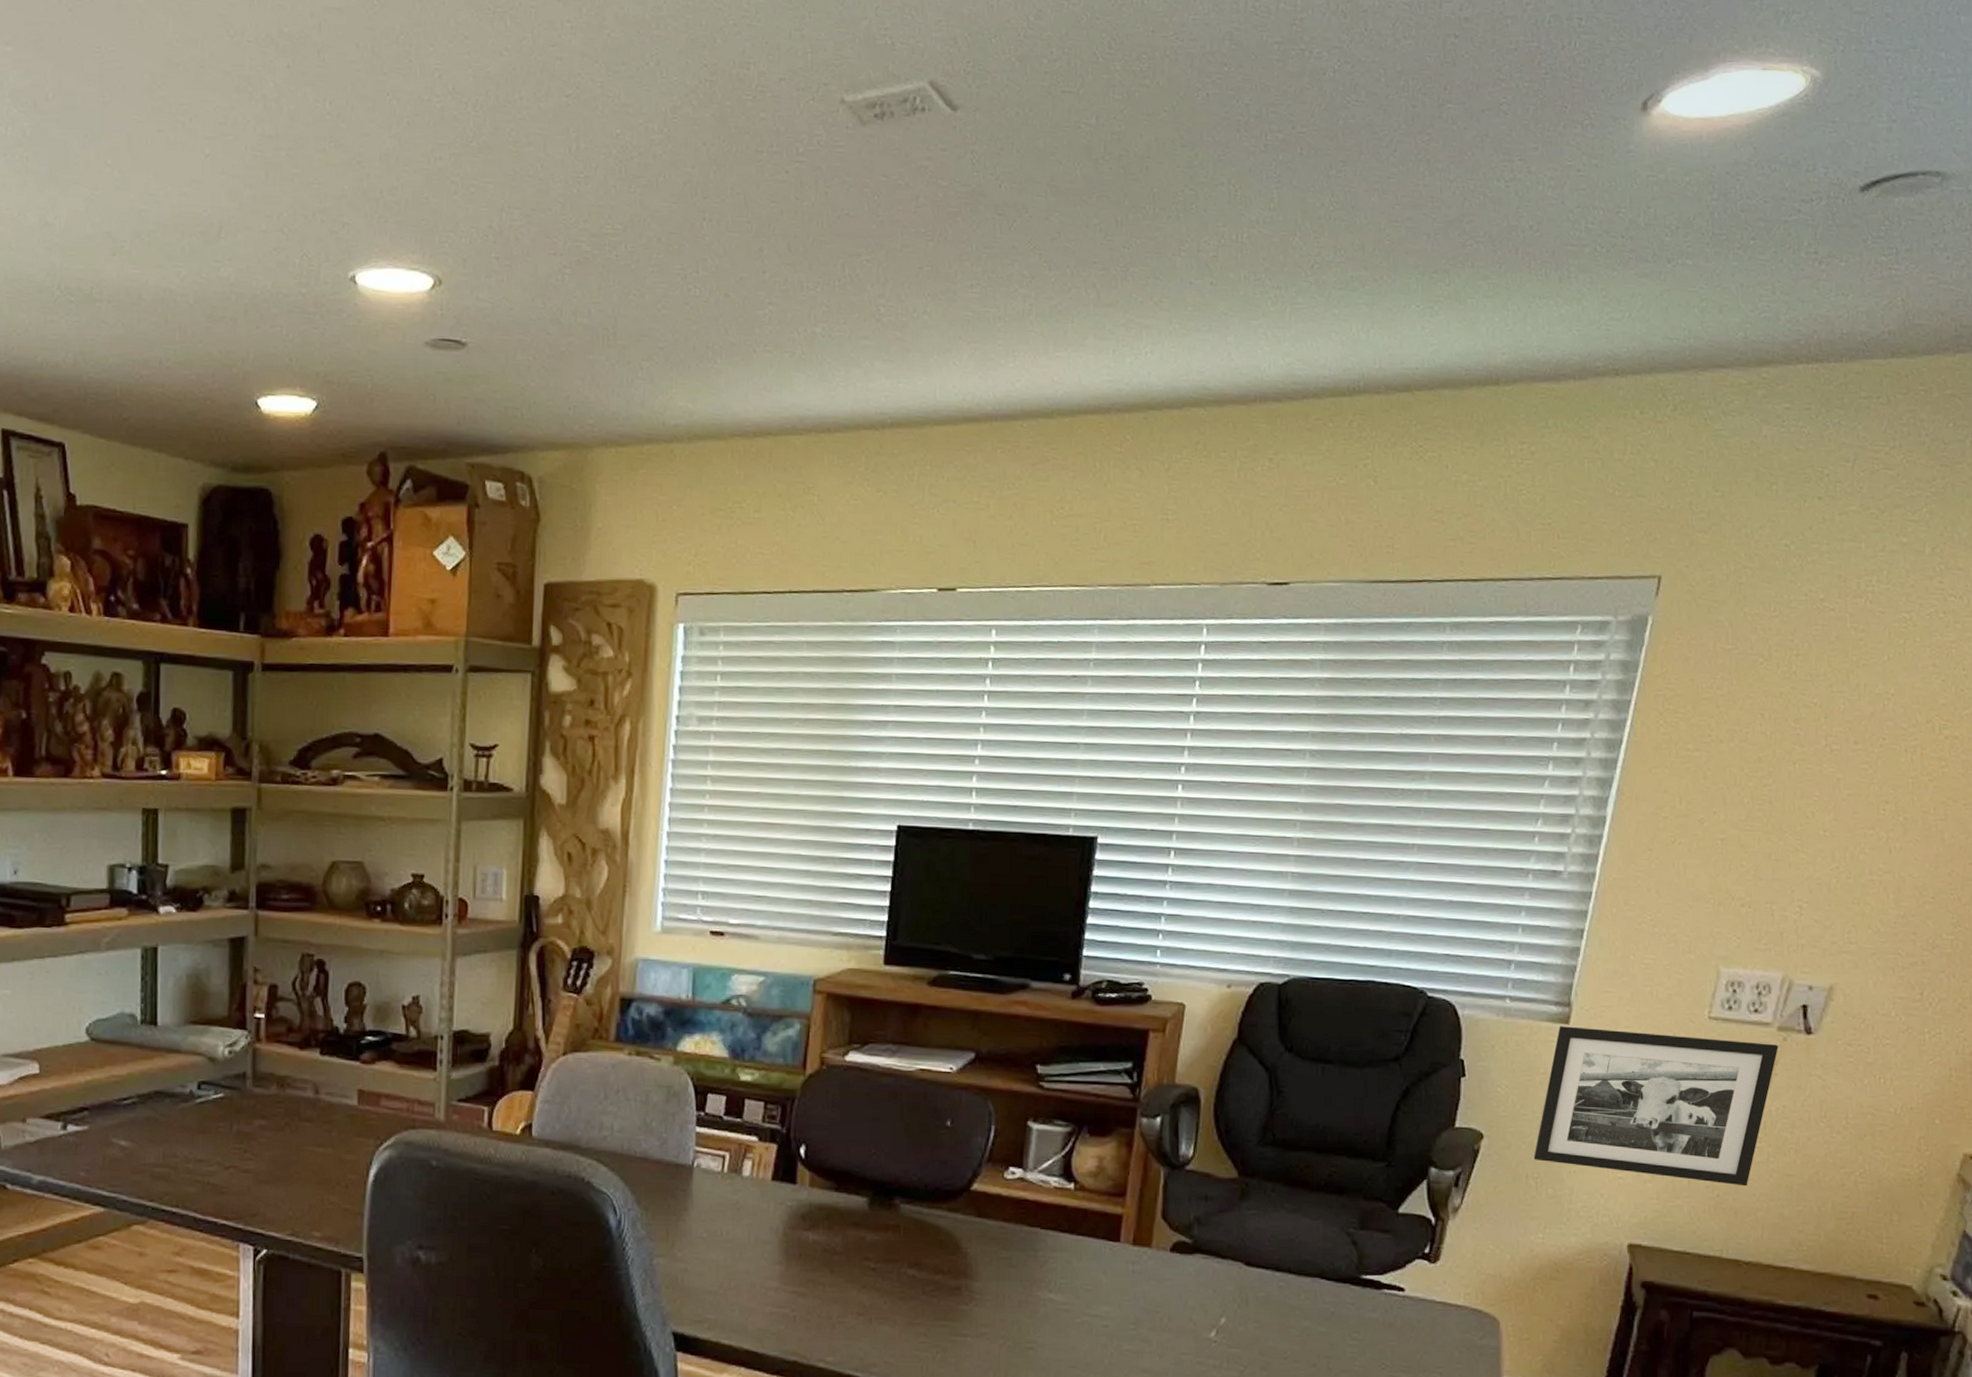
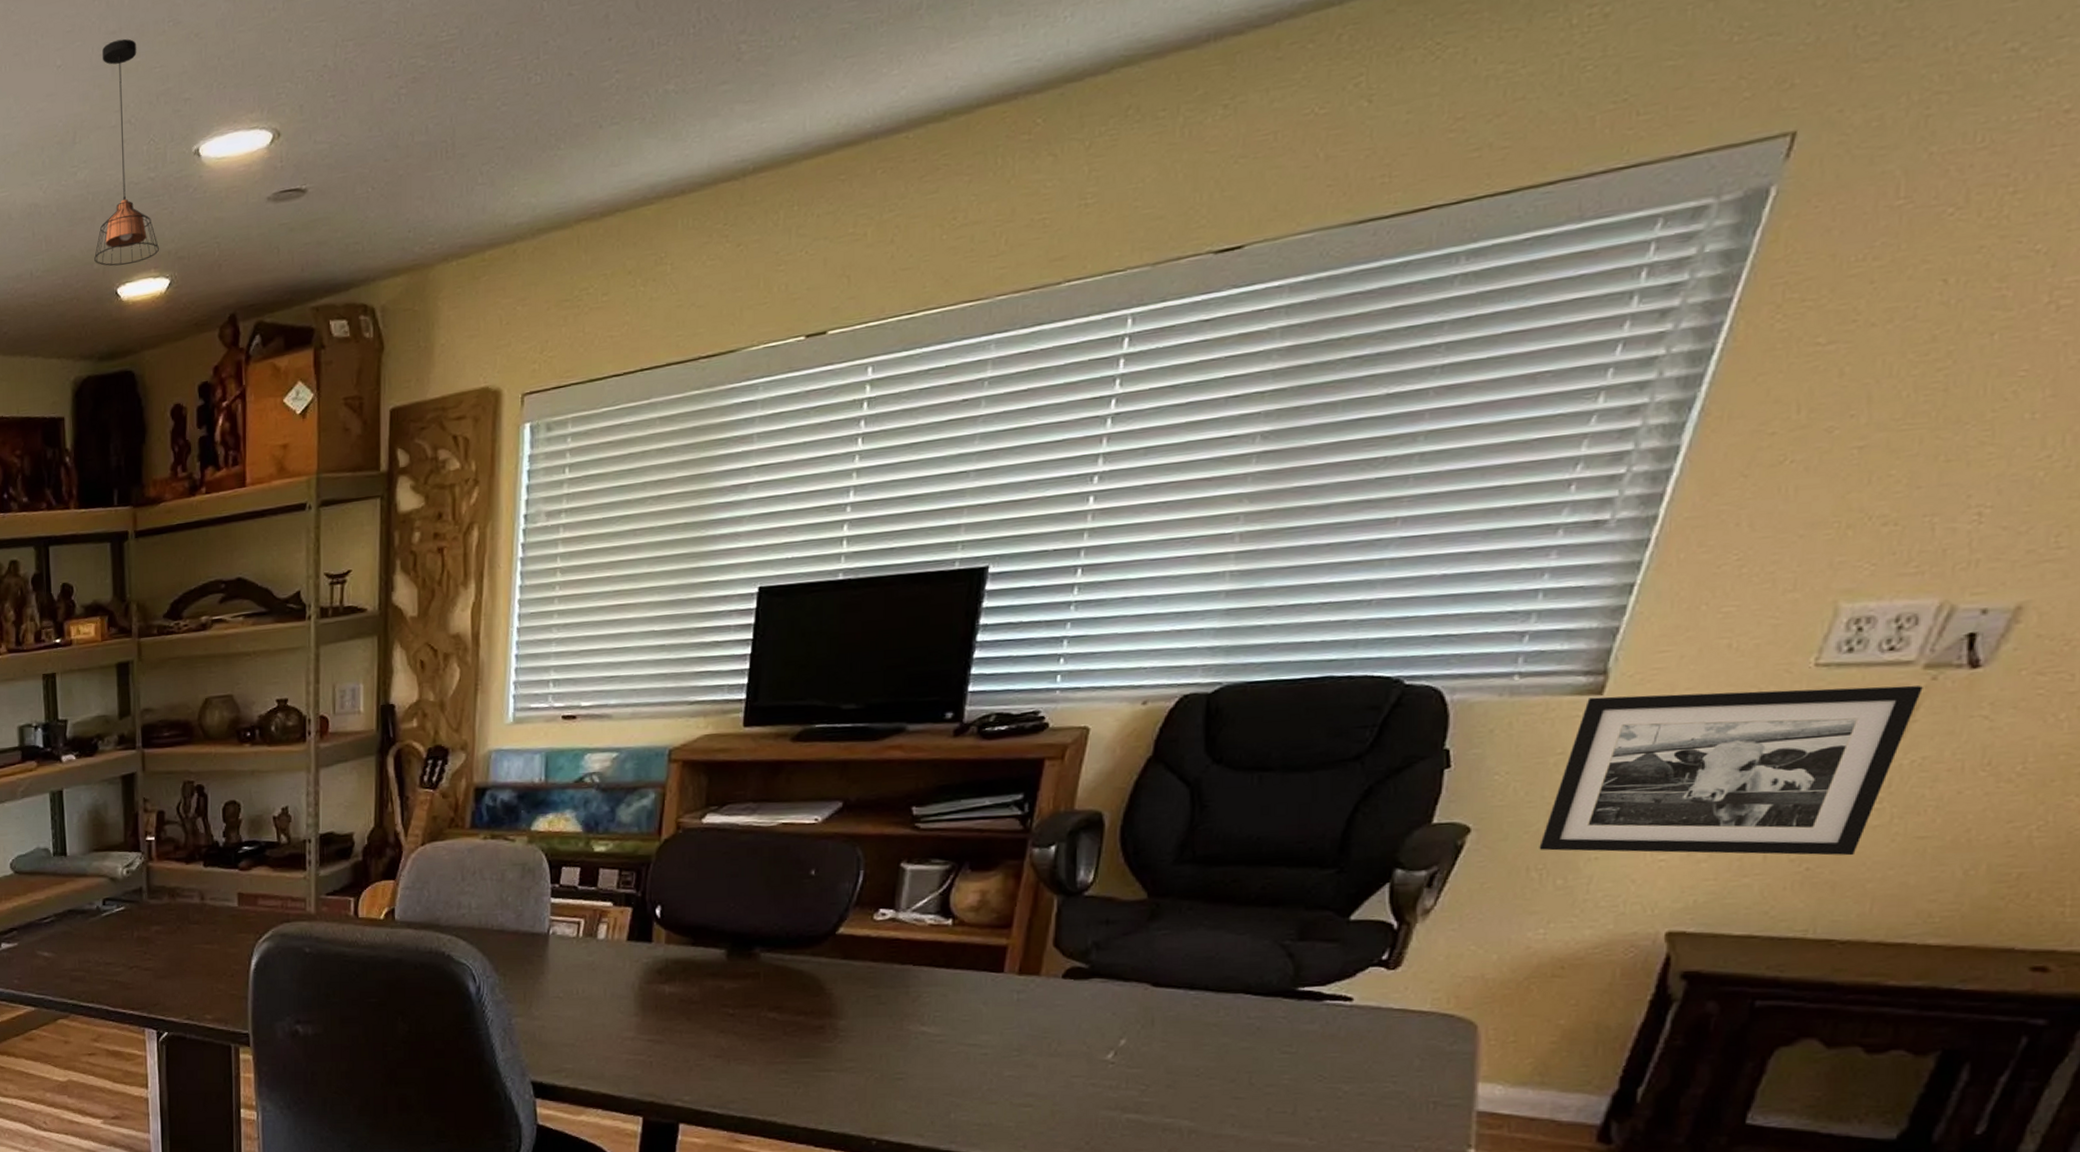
pendant light: none [234,145,308,377] -> present [94,38,160,266]

